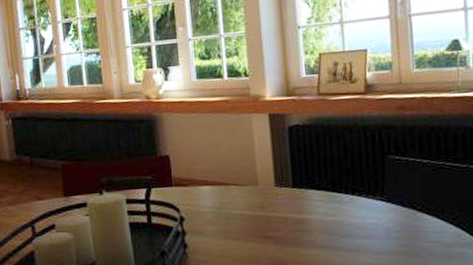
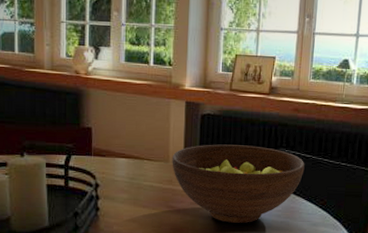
fruit bowl: none [261,156,423,251] -> present [172,144,305,223]

